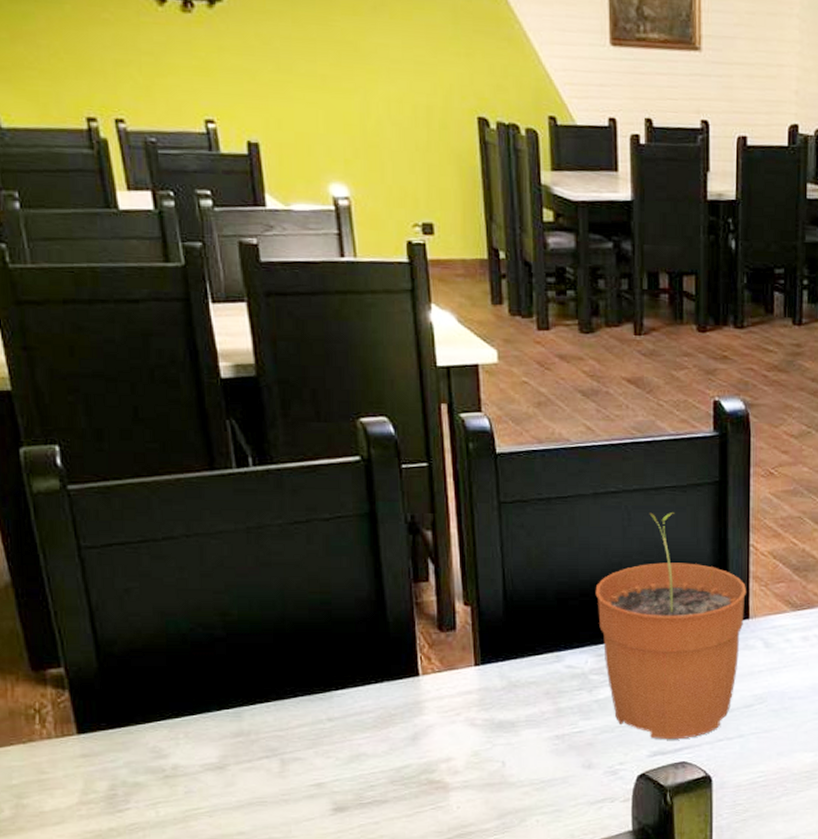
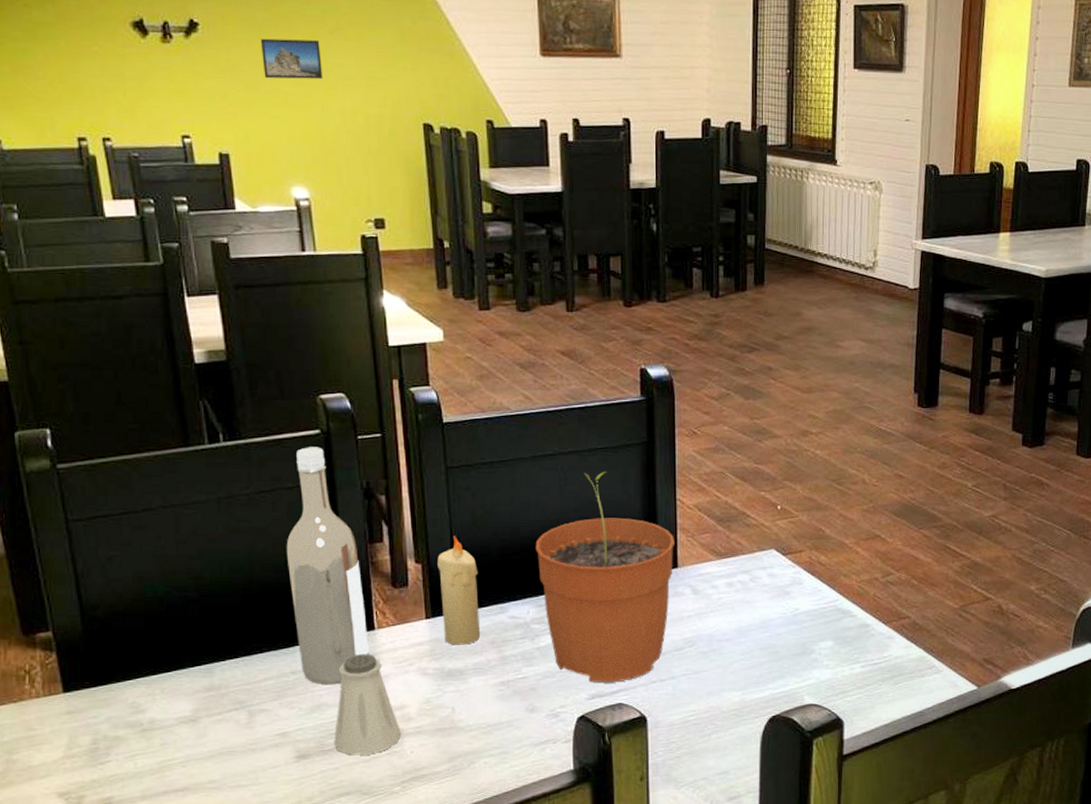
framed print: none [294,11,366,62] -> present [260,38,323,80]
wine bottle: none [322,475,413,734] -> present [286,447,369,685]
saltshaker: none [374,700,446,810] -> present [334,653,401,756]
candle: none [488,576,533,695] -> present [437,535,480,645]

